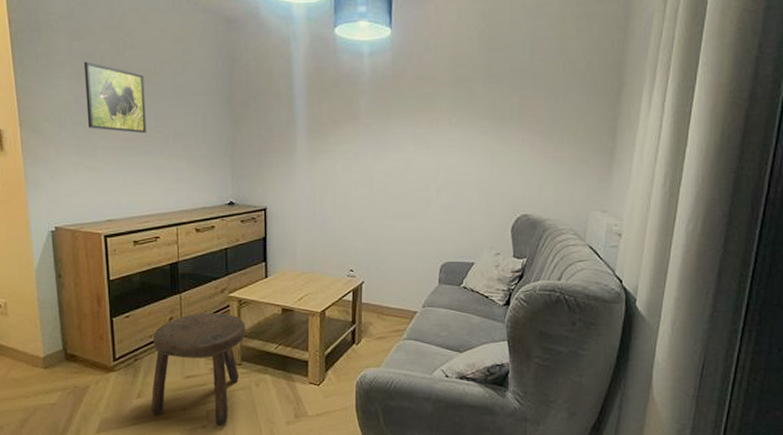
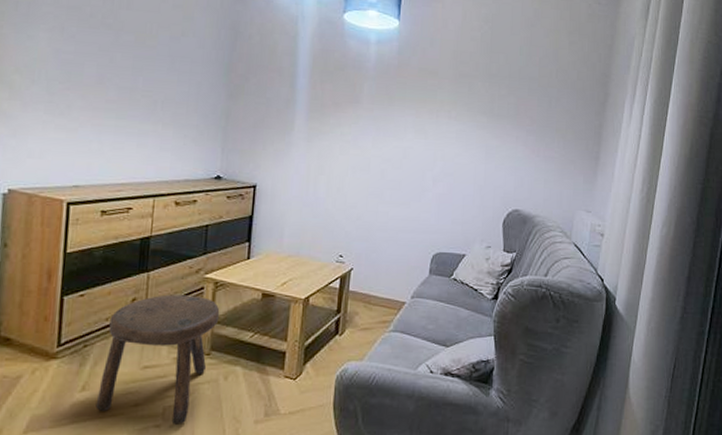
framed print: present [83,61,146,134] -> none [65,15,138,97]

